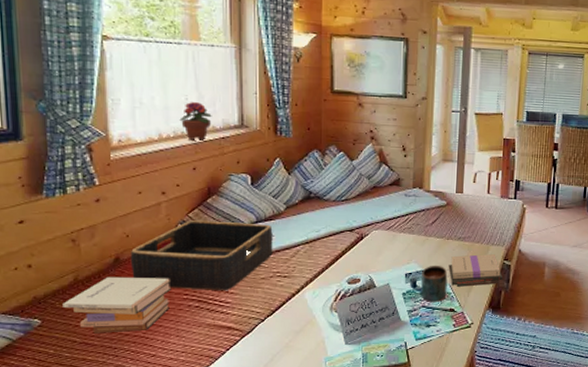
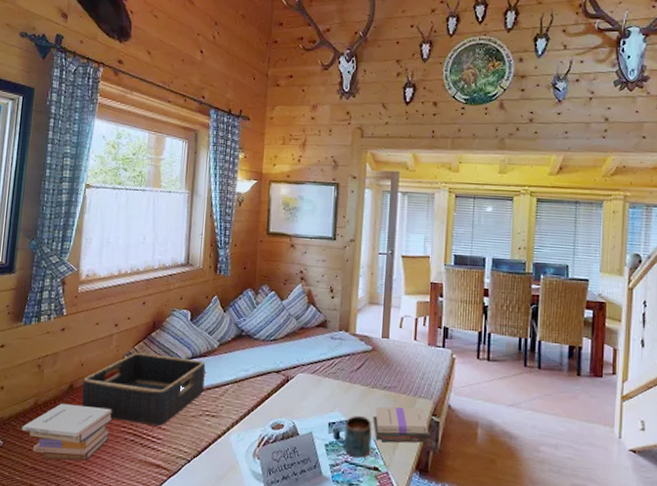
potted flower: present [179,102,212,141] -> none [137,242,164,277]

